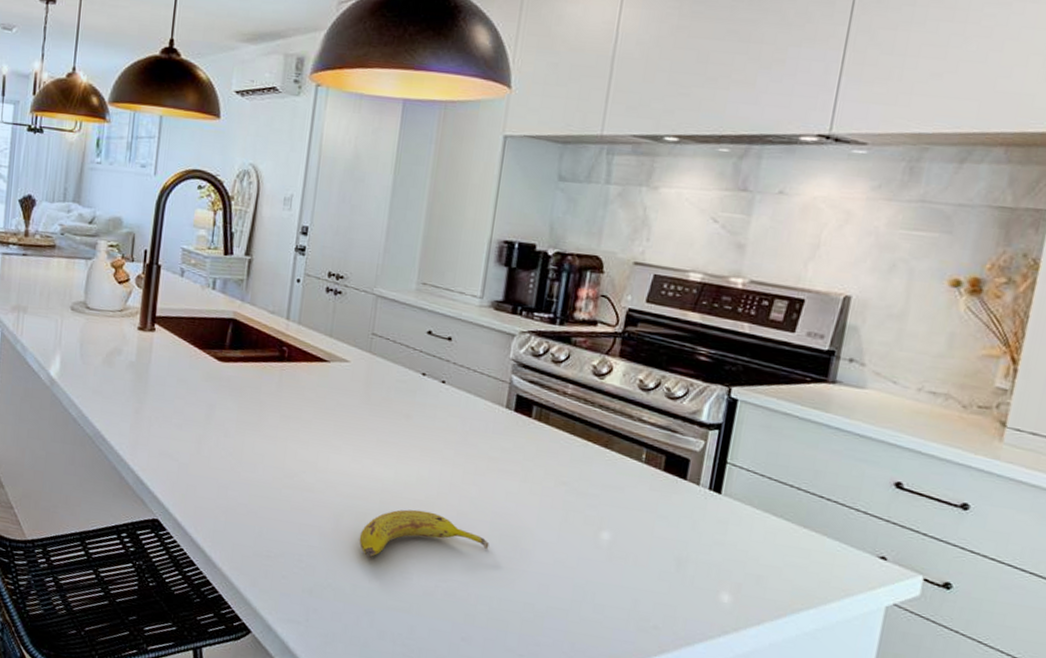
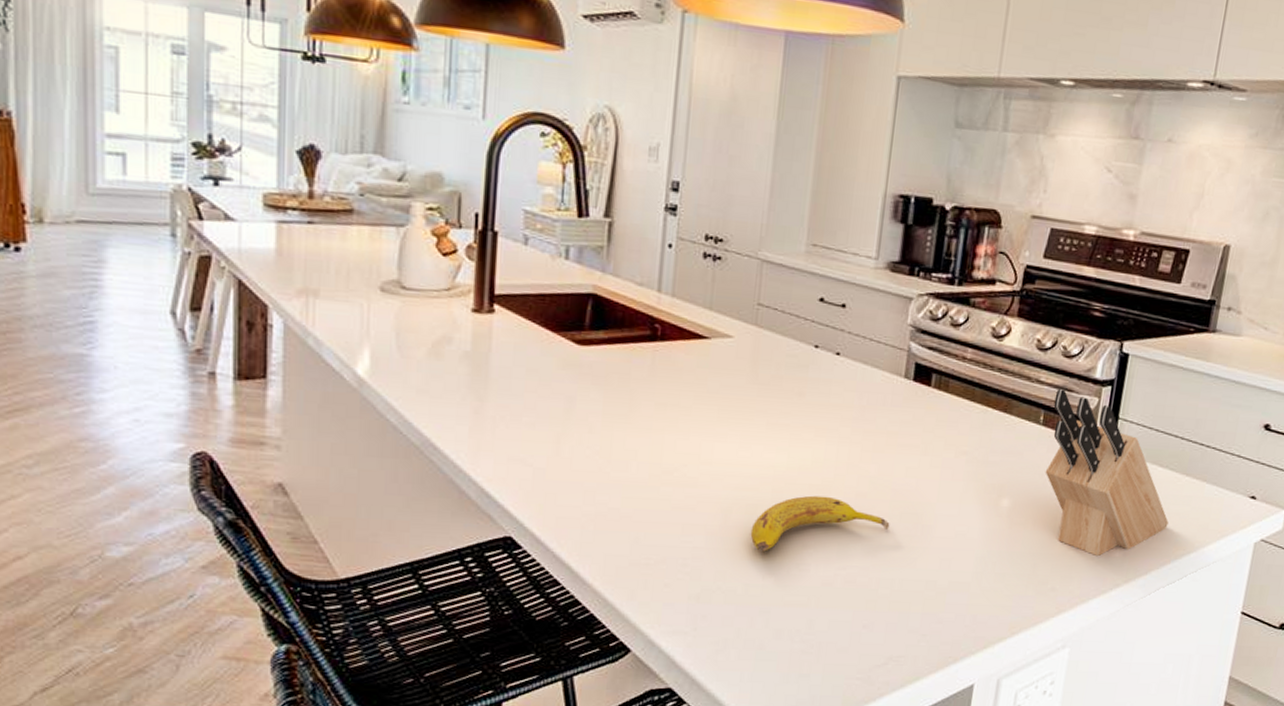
knife block: none [647,429,784,600] -> present [1045,389,1169,557]

